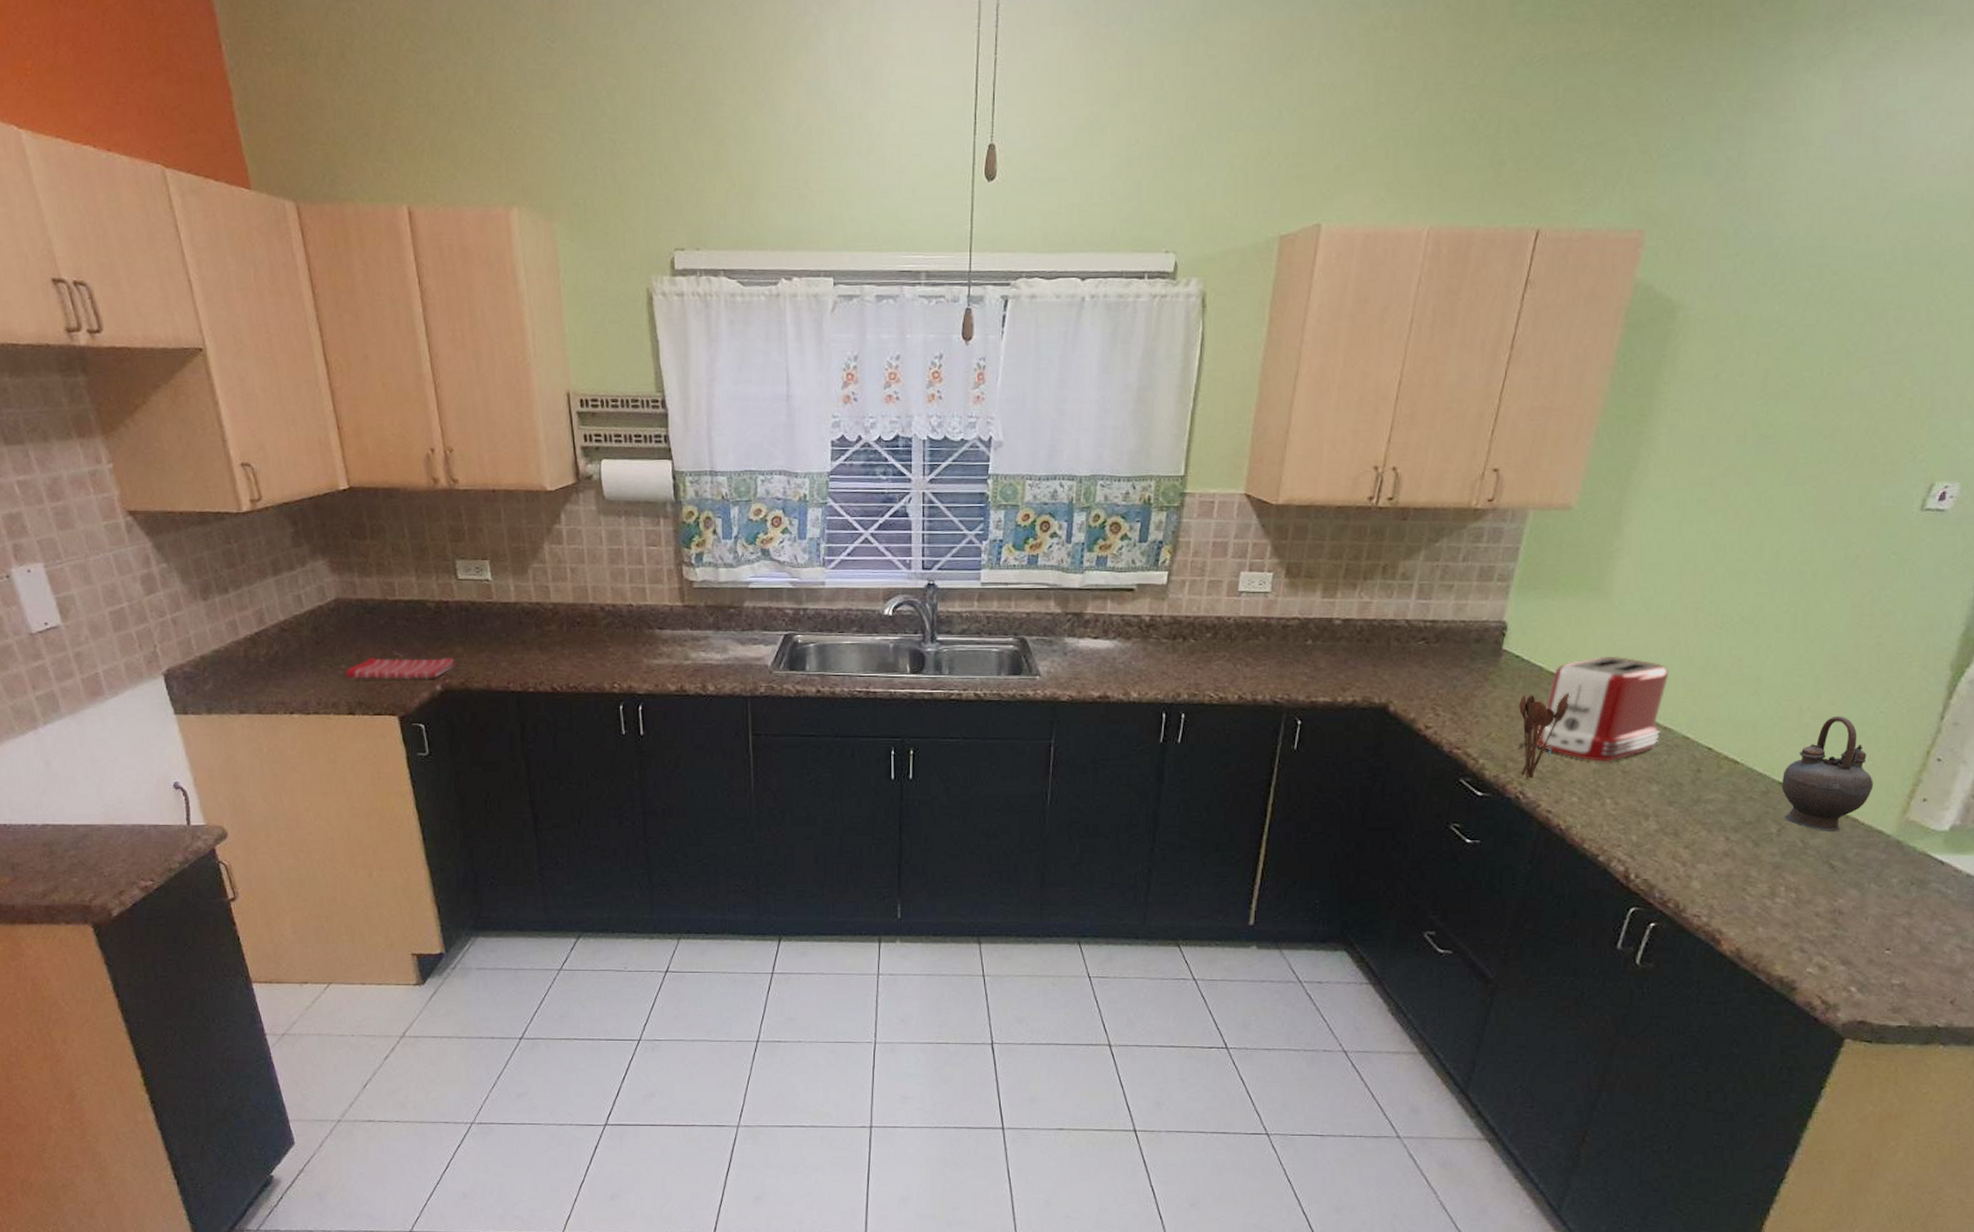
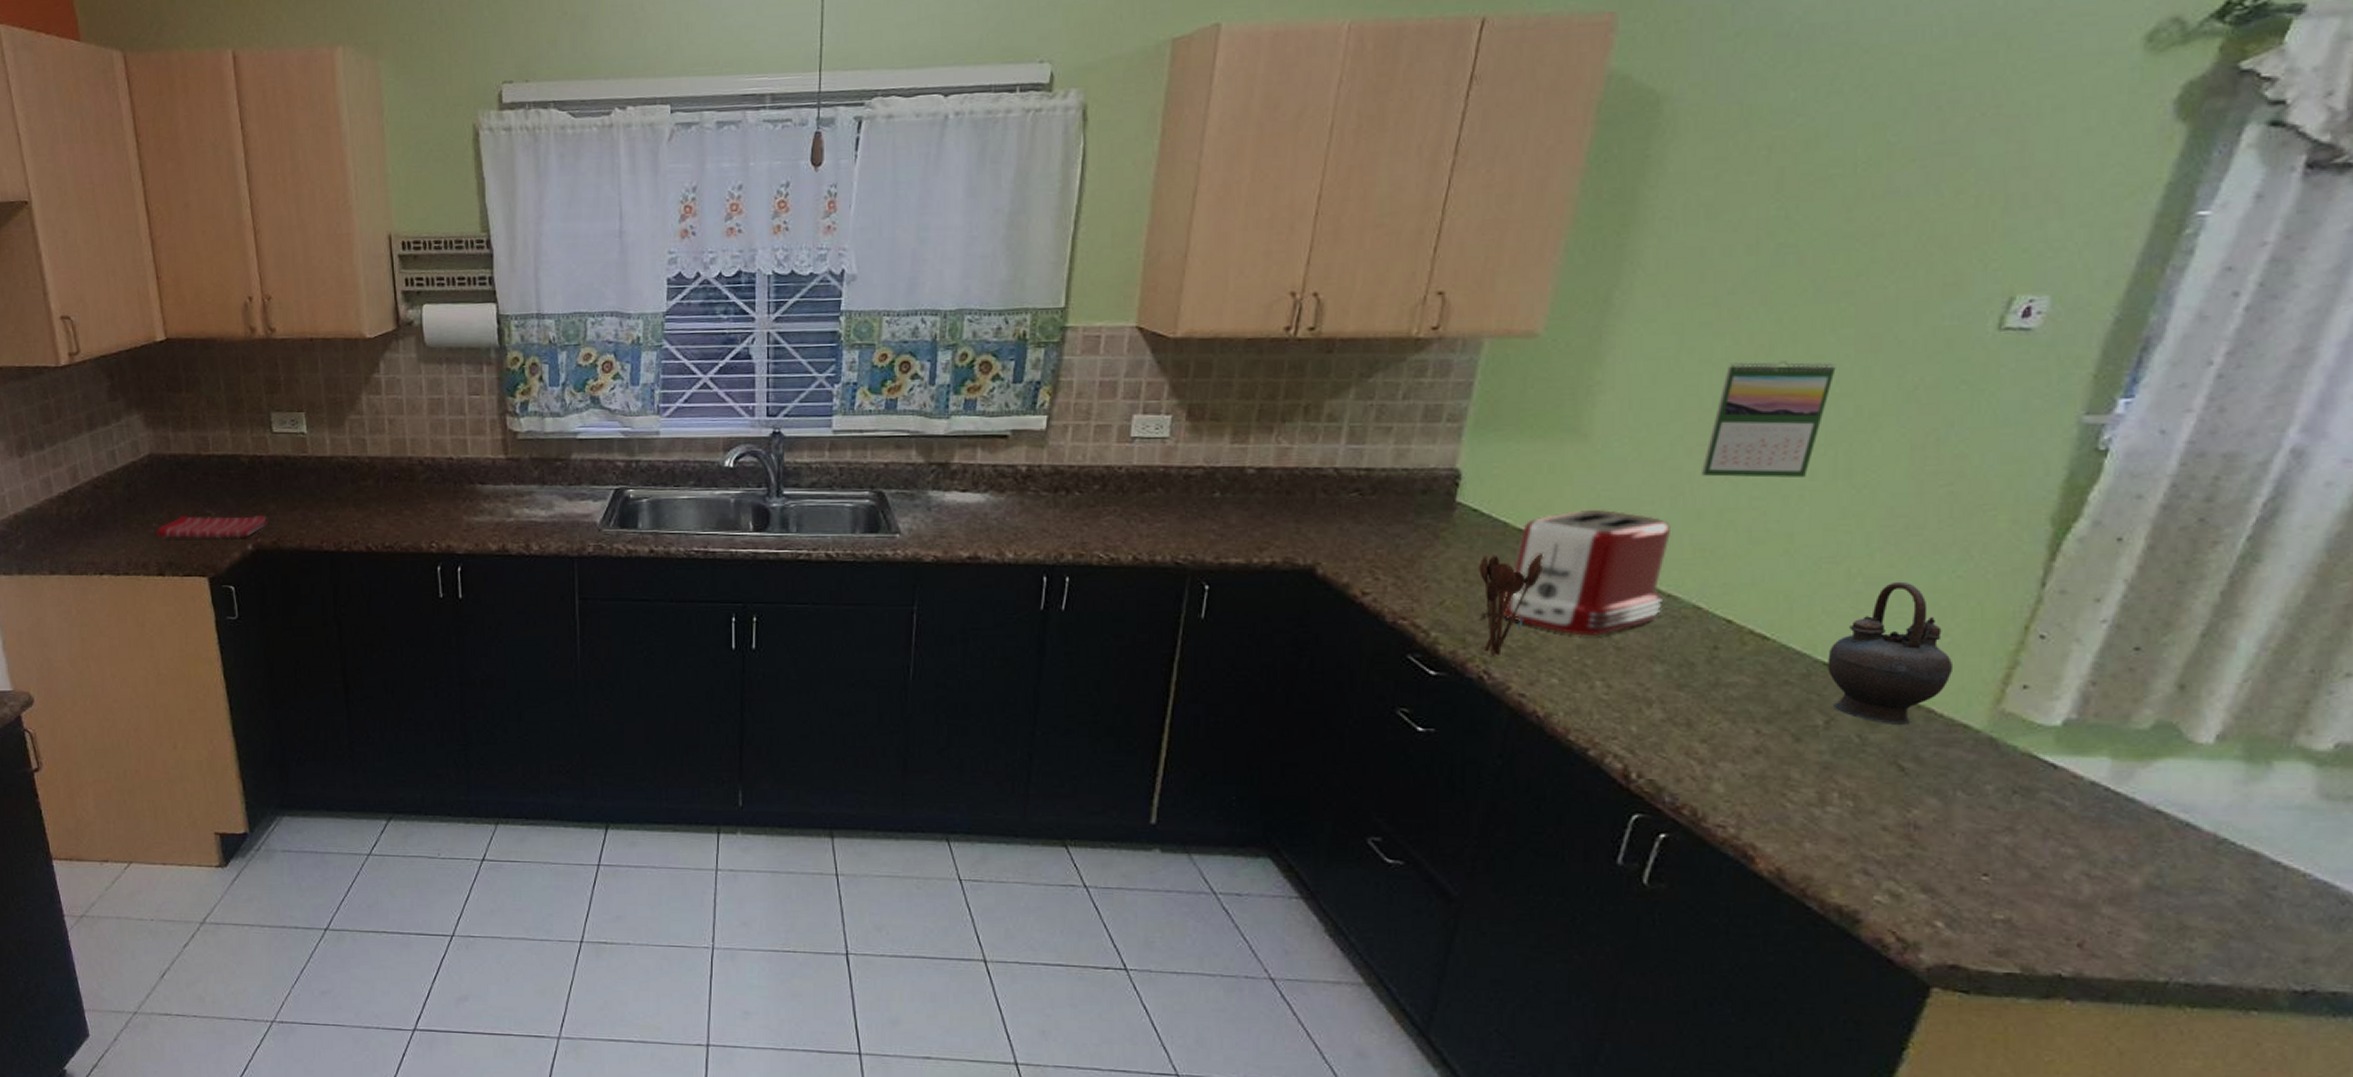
calendar: none [1693,533,1800,630] -> present [1700,361,1836,478]

